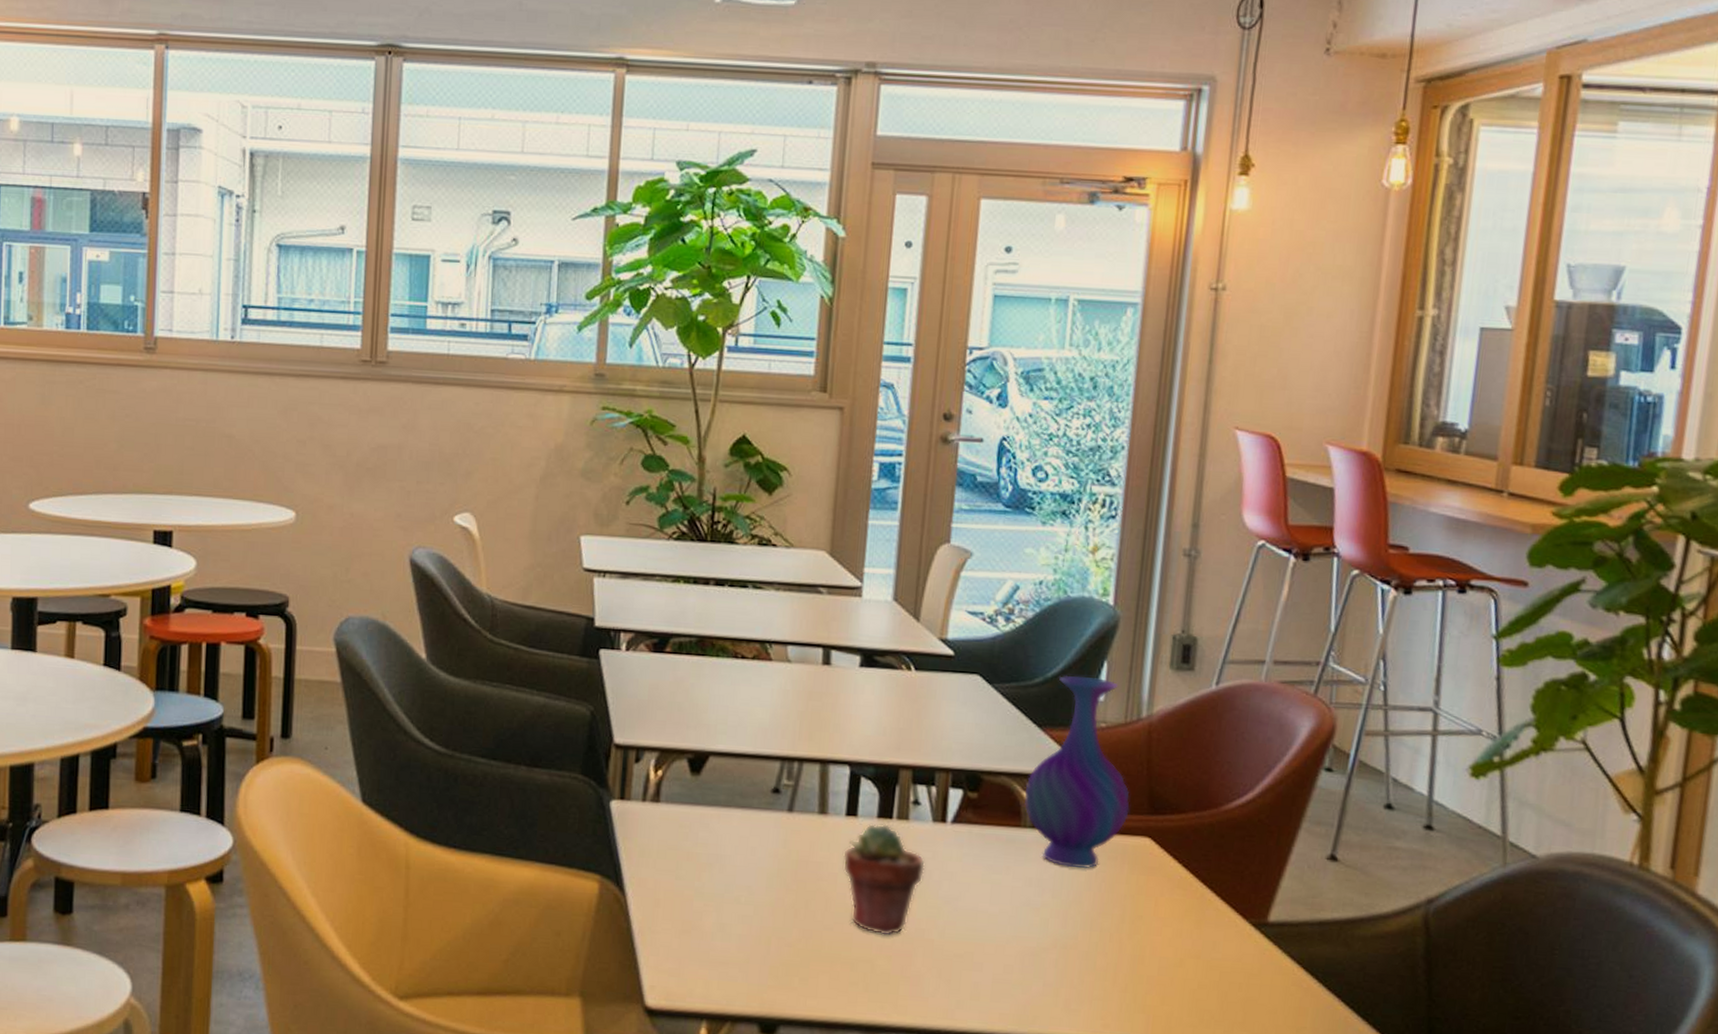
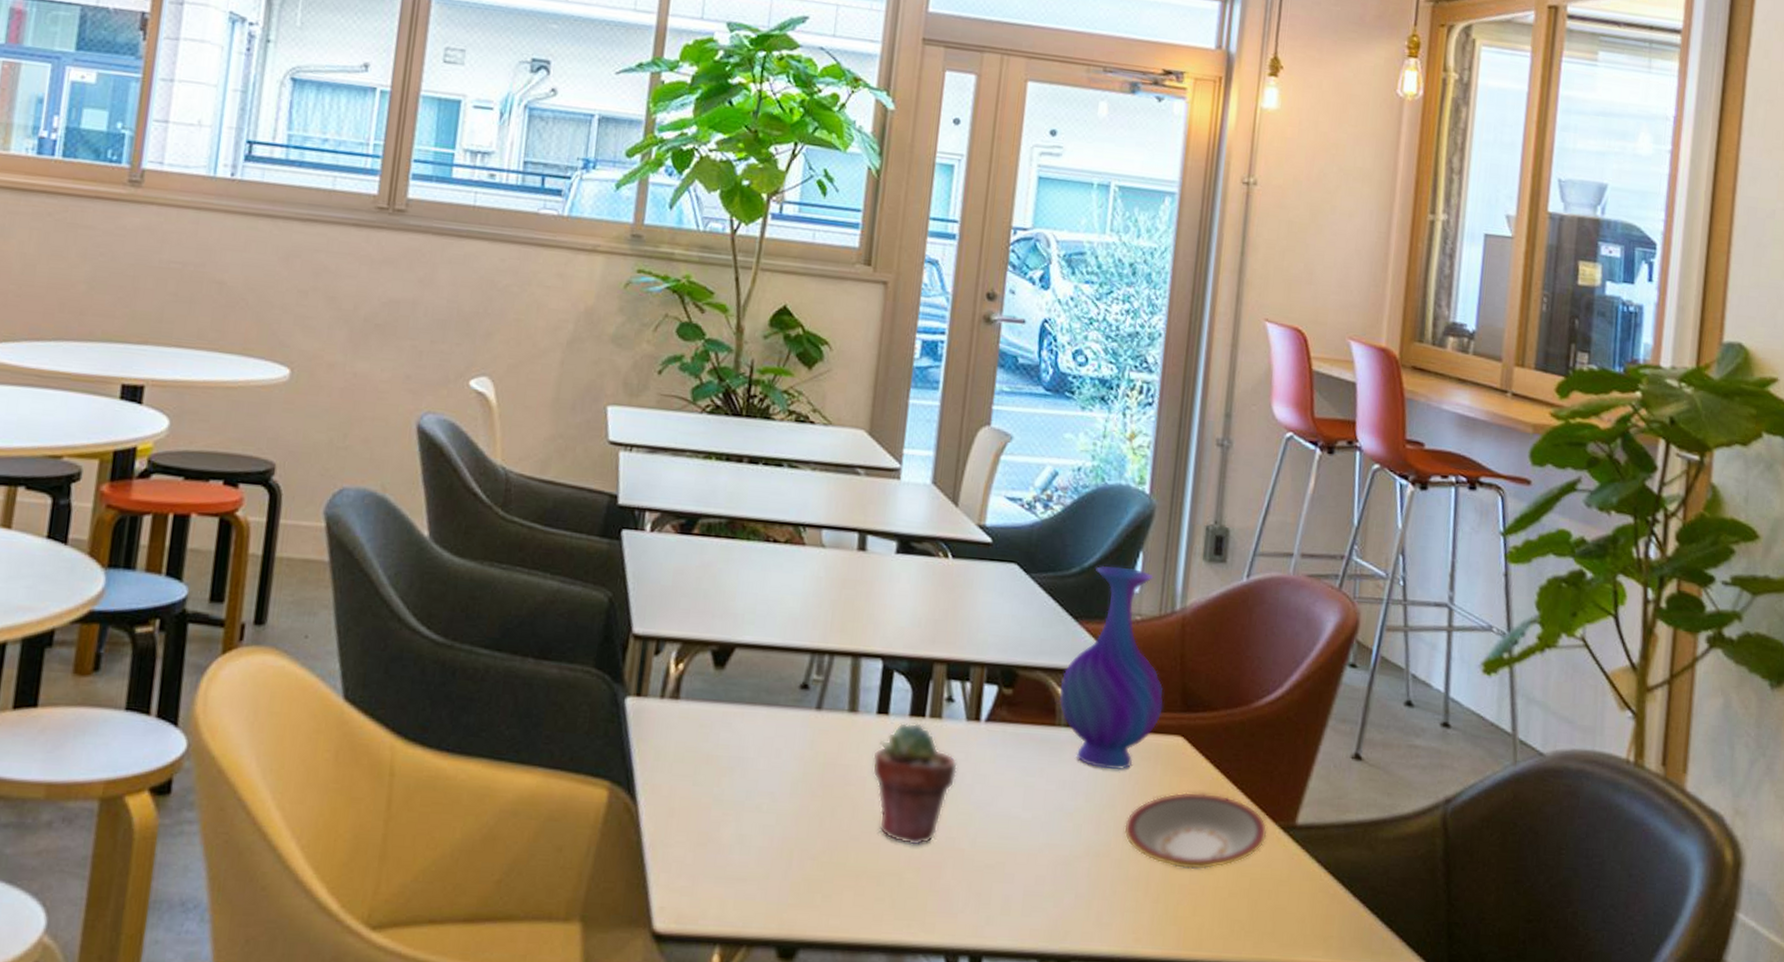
plate: none [1091,889,1238,963] -> present [1124,792,1267,871]

